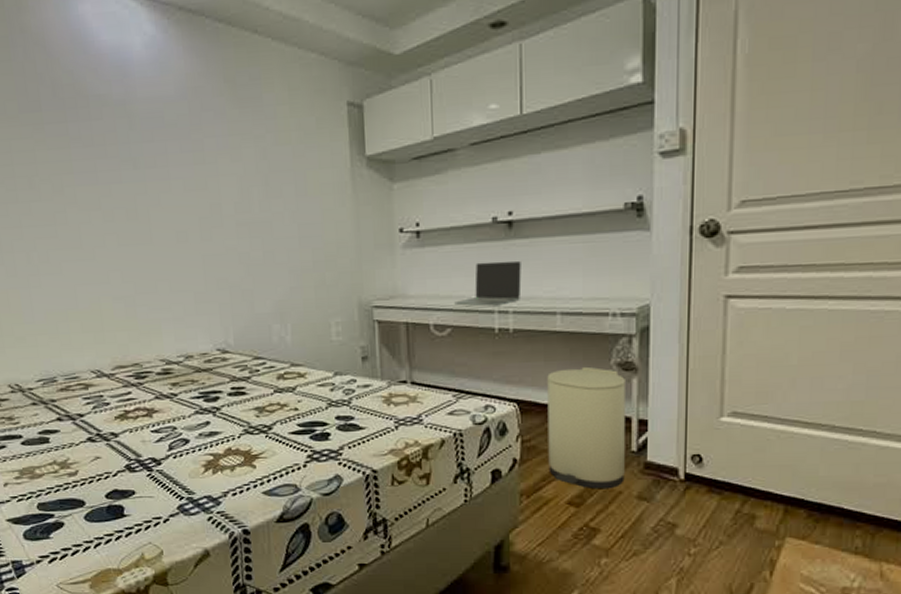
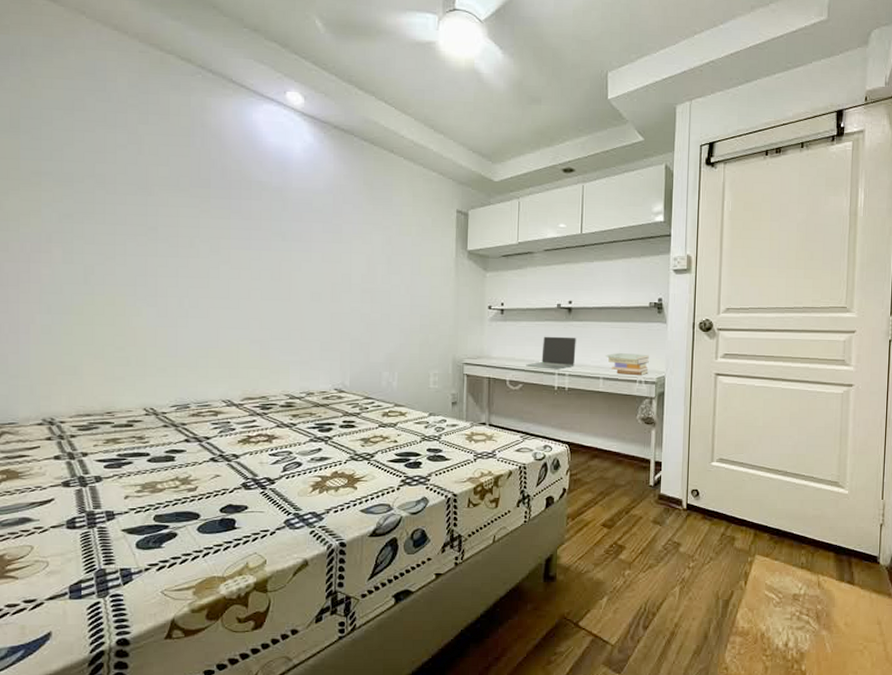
pedal bin: present [547,366,625,489] -> none [589,419,647,515]
books: none [563,276,626,307] -> present [605,352,649,376]

